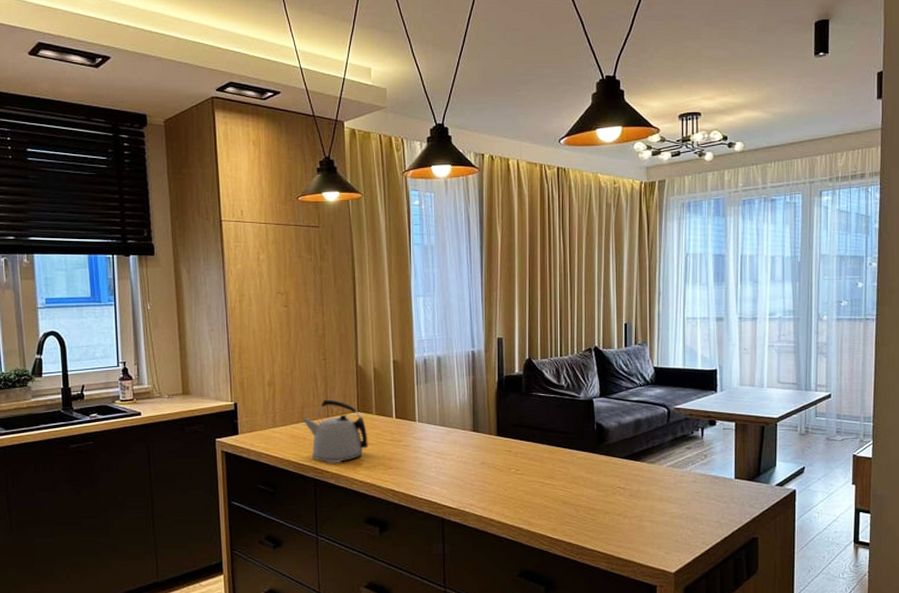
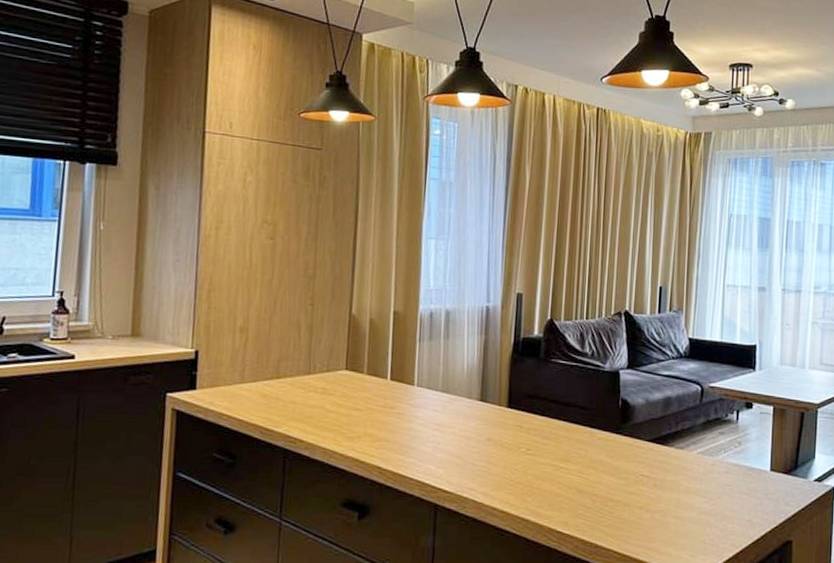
kettle: present [302,399,368,464] -> none [276,352,355,432]

